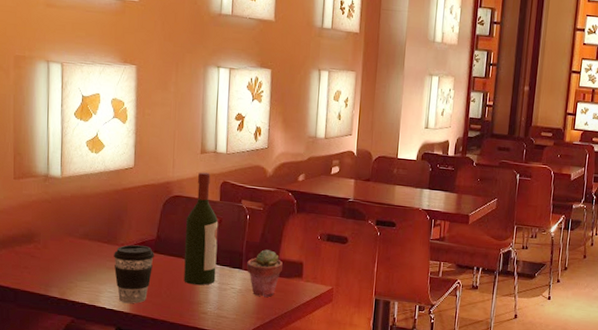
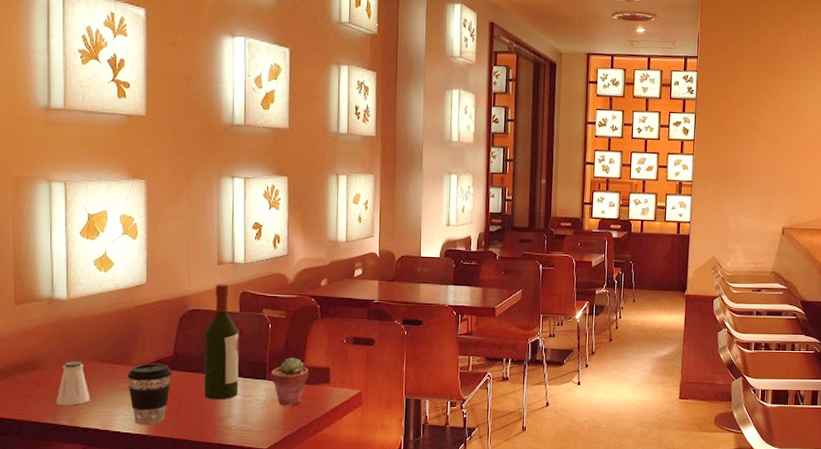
saltshaker: none [48,237,79,279] -> present [56,361,90,406]

